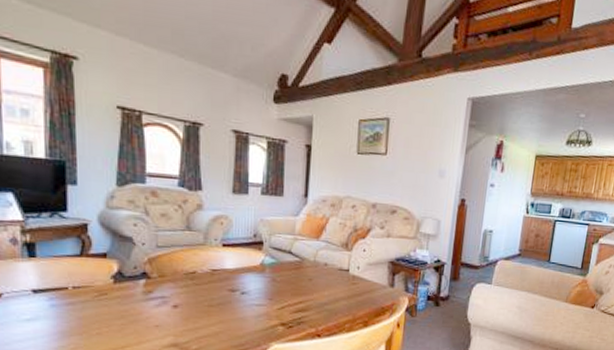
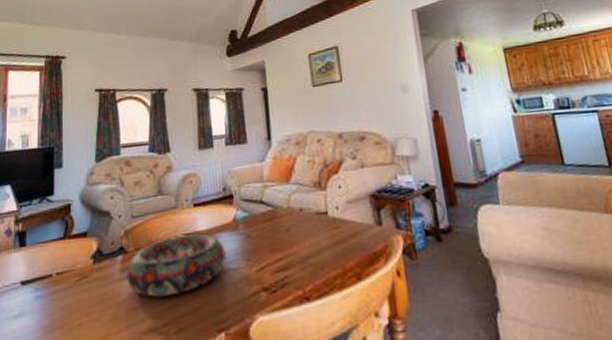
decorative bowl: none [149,270,250,320] -> present [126,234,226,298]

